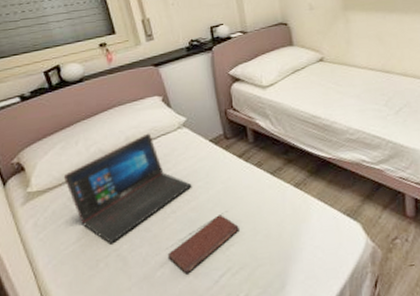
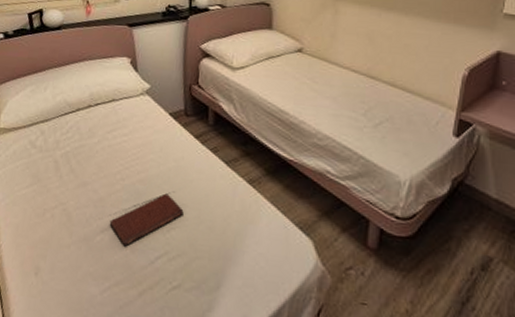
laptop: present [63,133,192,243] -> none [28,93,145,196]

